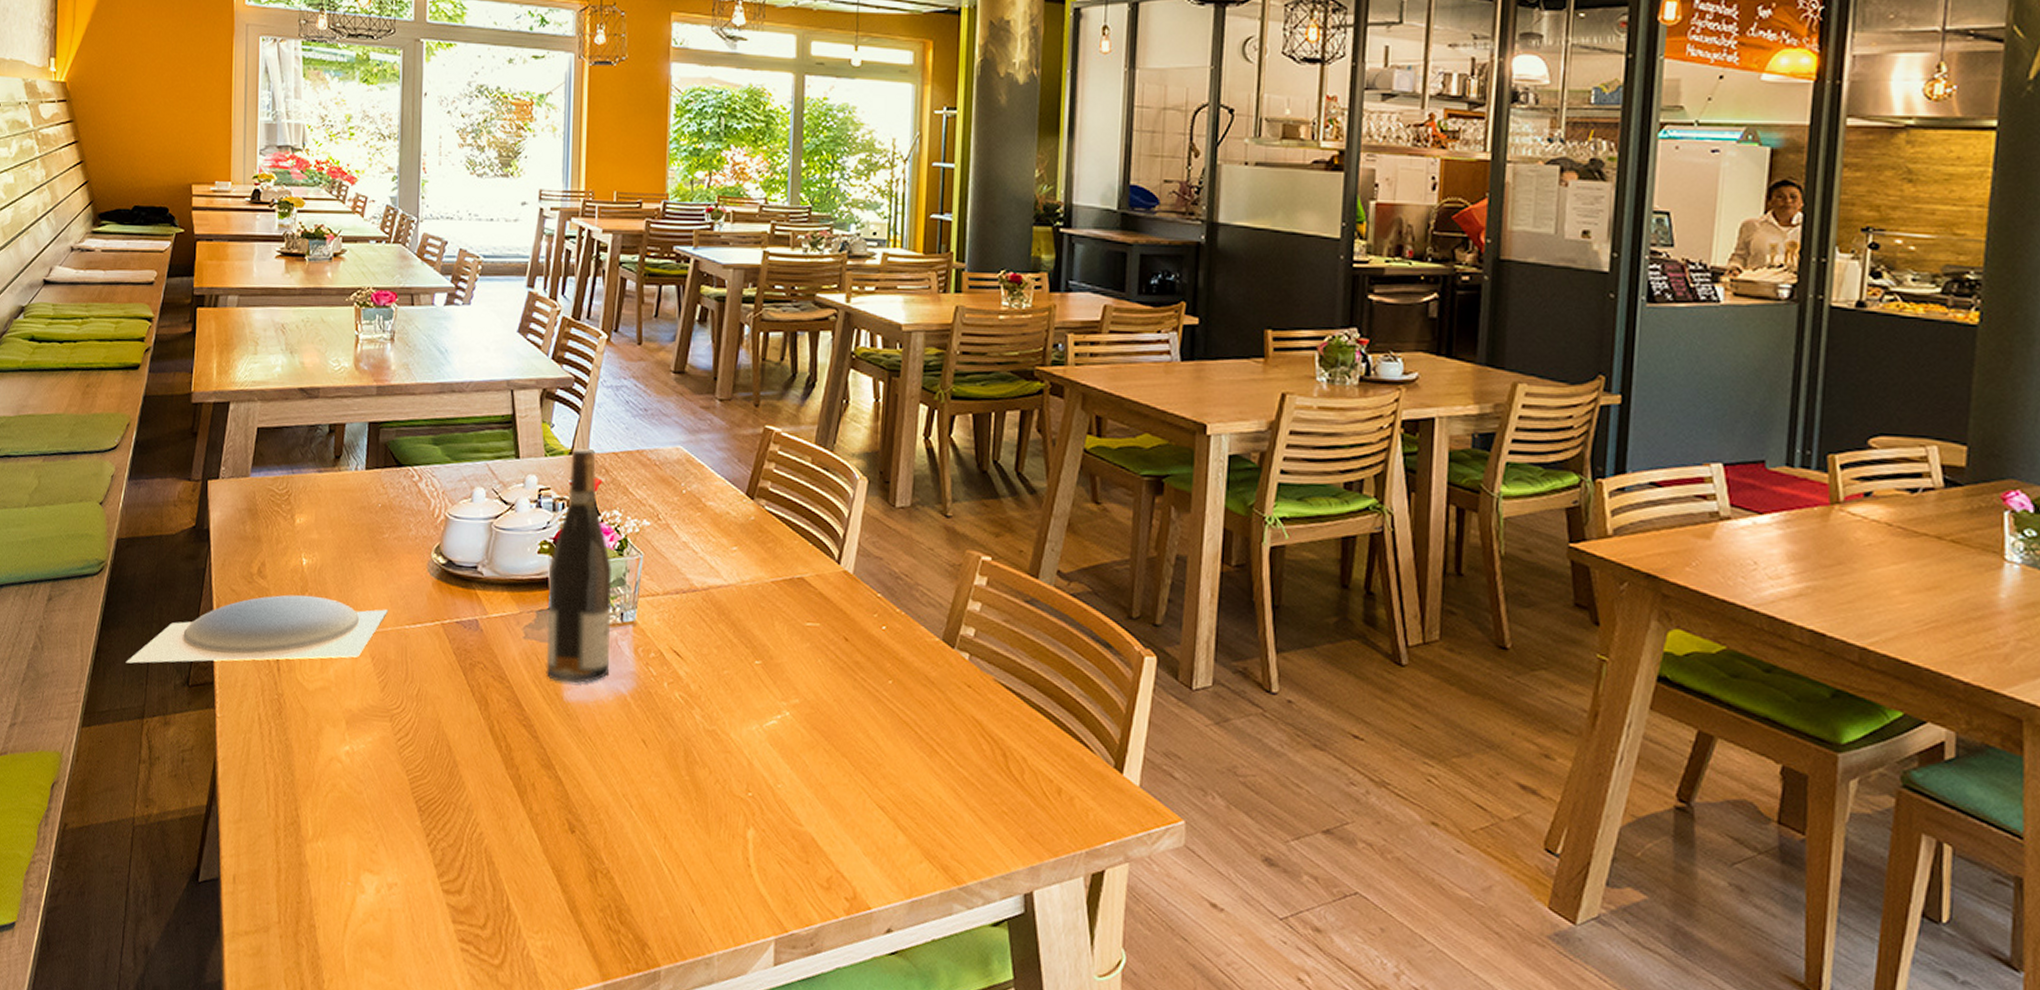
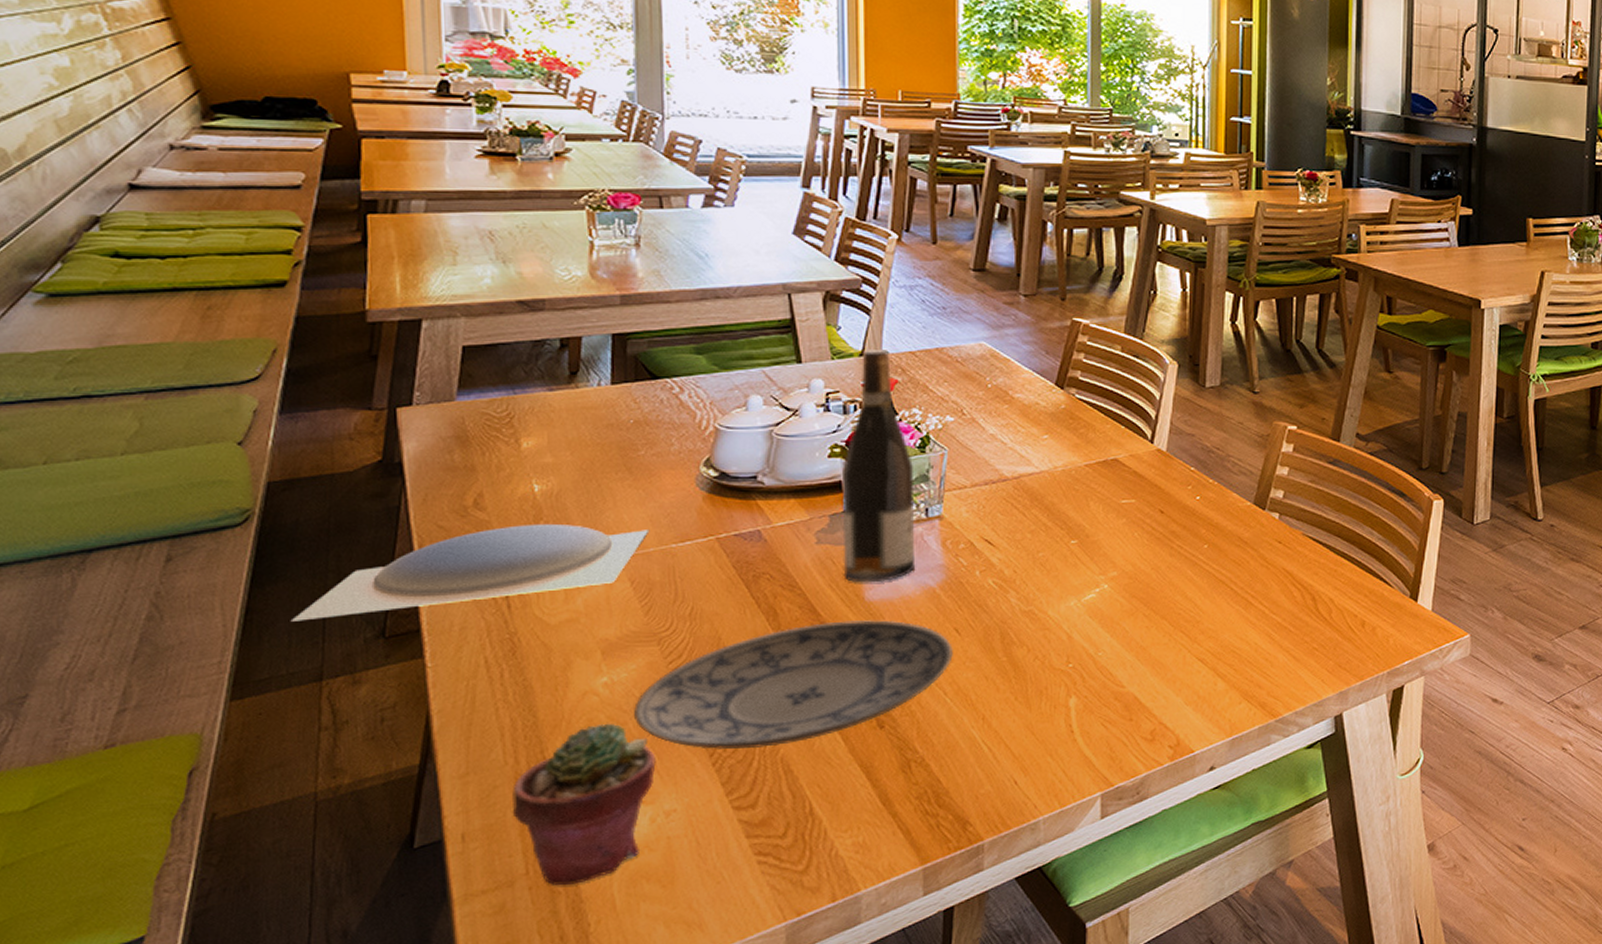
potted succulent: none [271,790,383,941] -> present [512,723,656,886]
plate: none [368,718,640,836] -> present [634,620,953,750]

